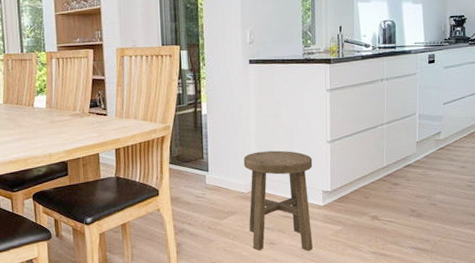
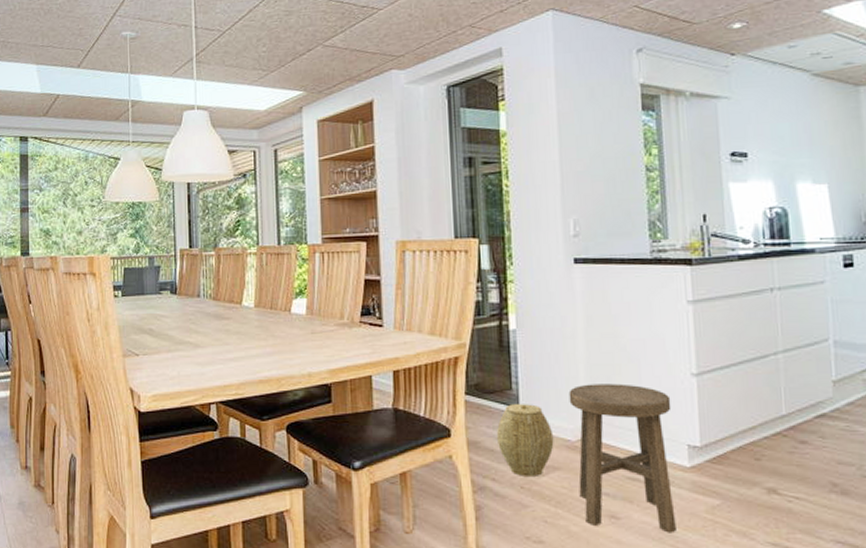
woven basket: none [191,168,233,220] -> present [496,404,554,476]

